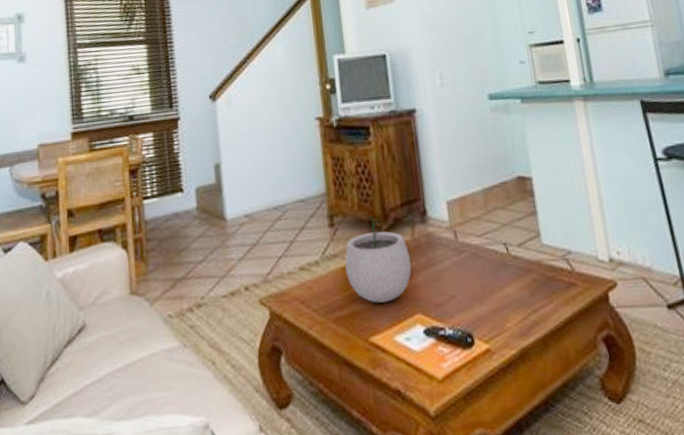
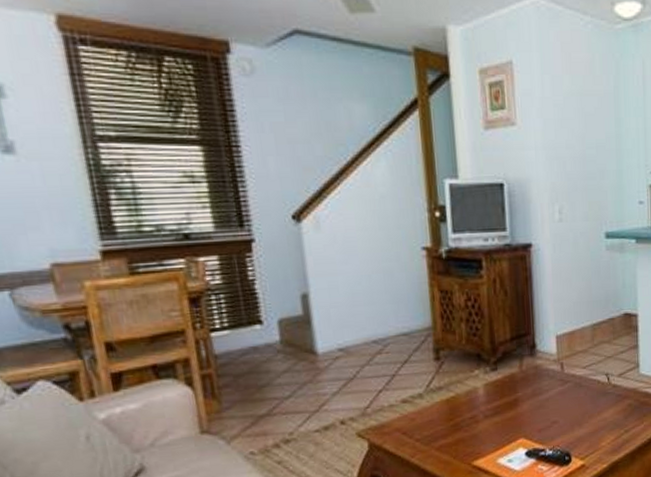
plant pot: present [345,216,412,303] -> none [450,349,518,431]

